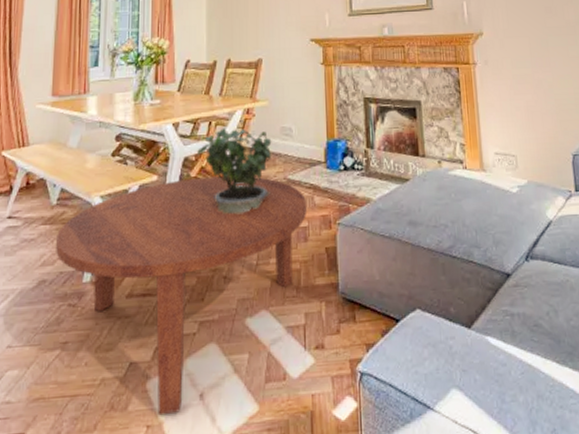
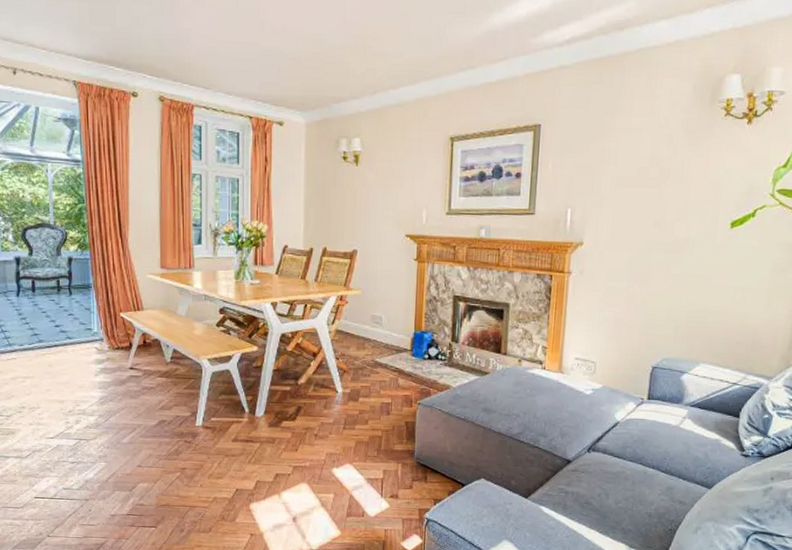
coffee table: present [56,176,306,416] -> none [172,352,391,529]
potted plant: present [197,120,272,215] -> none [293,306,363,387]

